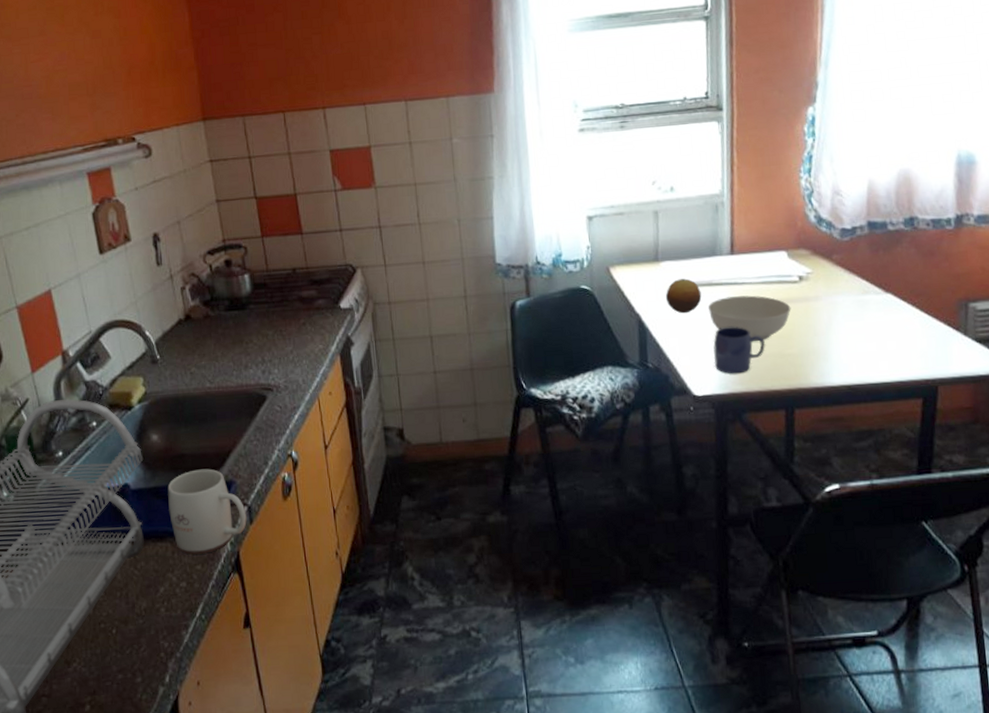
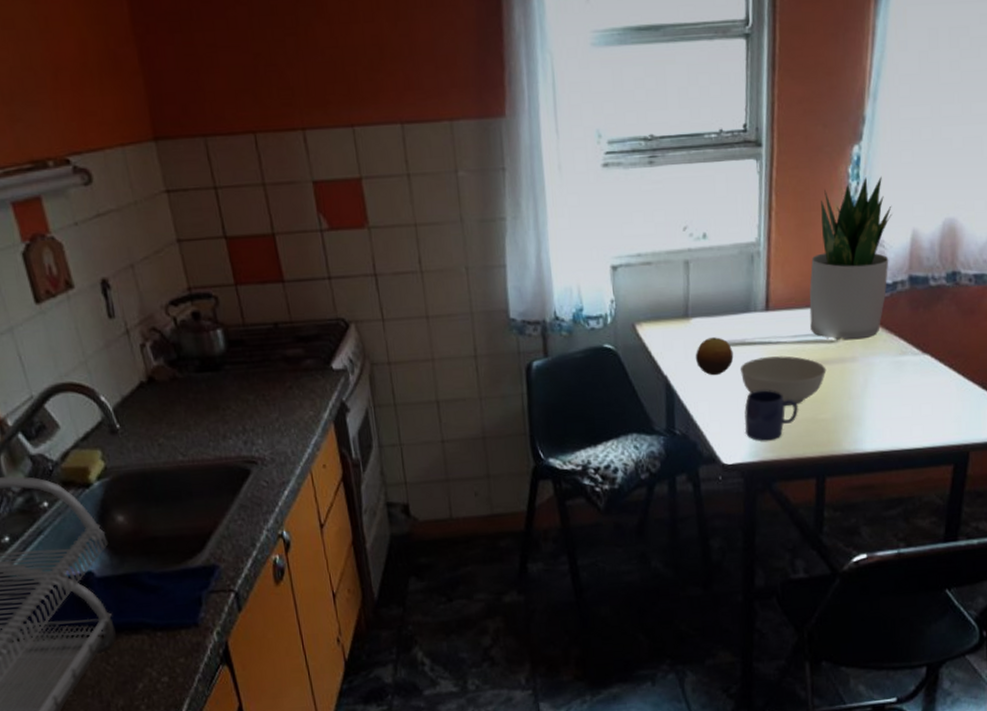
mug: present [167,468,247,555] -> none [139,552,235,647]
planter: none [771,133,848,281] -> present [809,176,892,340]

